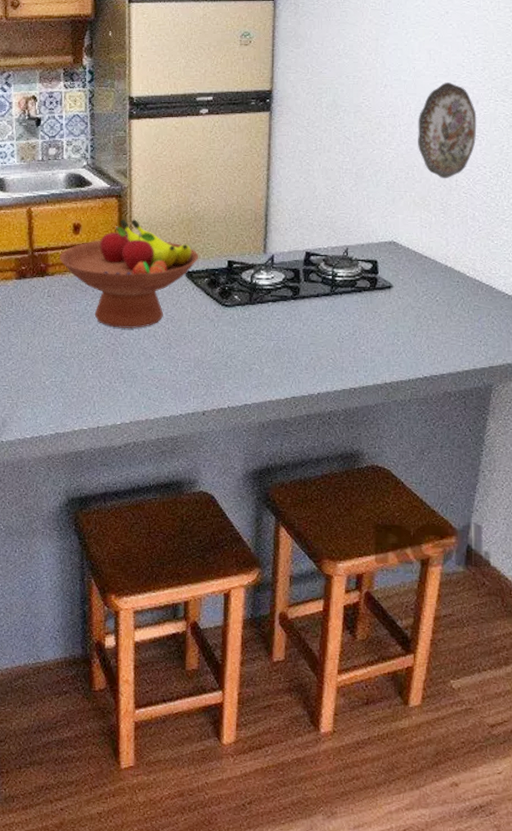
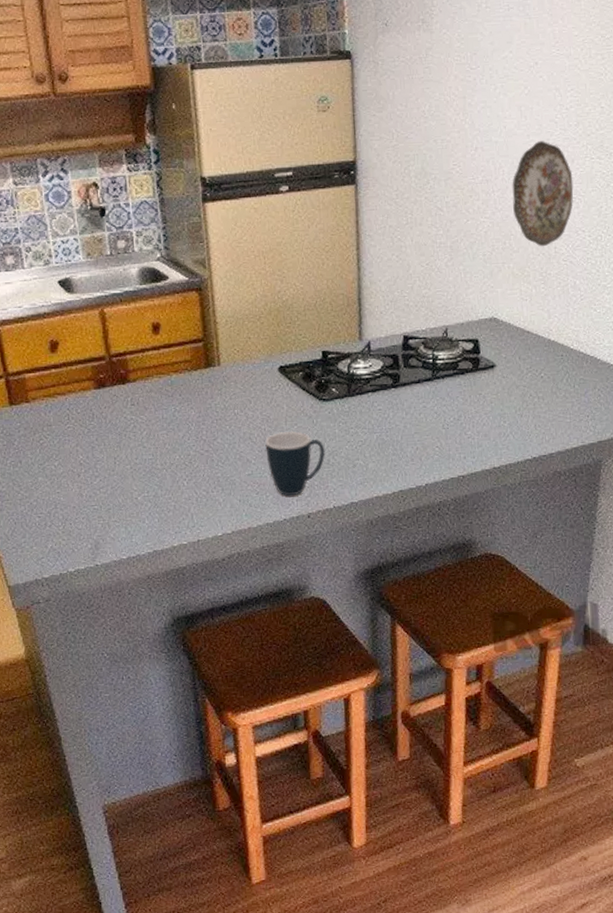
fruit bowl: present [59,219,198,329] -> none [140,313,291,434]
mug: none [168,332,224,393] -> present [265,430,326,496]

